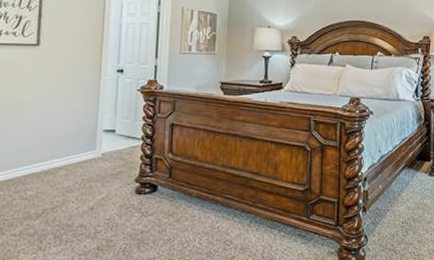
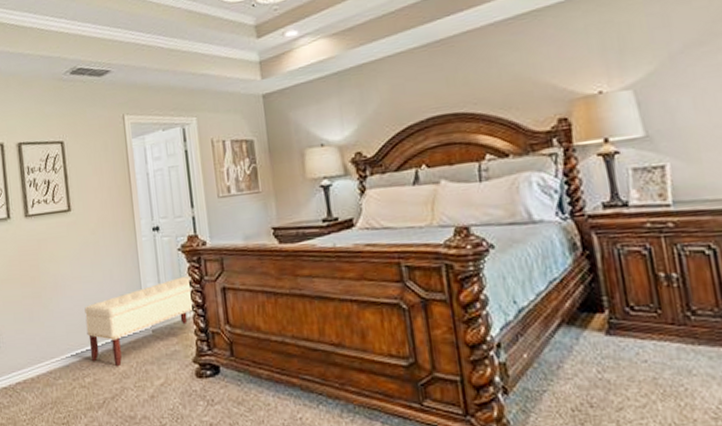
bench: none [36,112,146,183] -> present [84,276,195,367]

